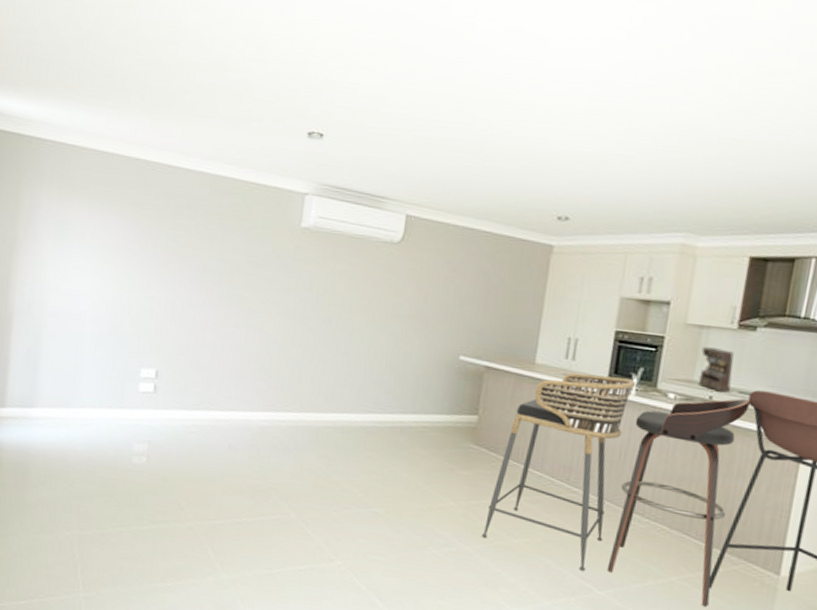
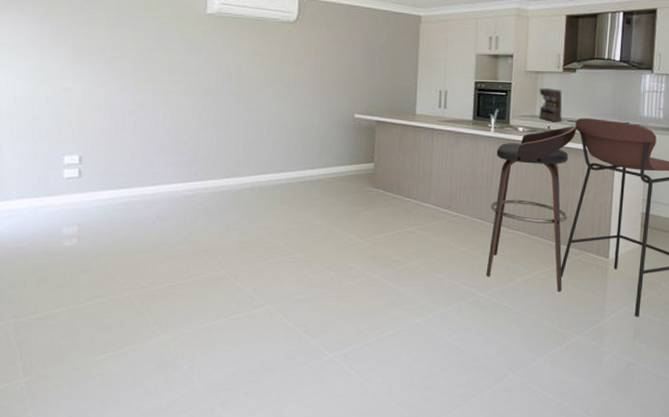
bar stool: present [482,373,636,571] -> none [387,119,494,279]

